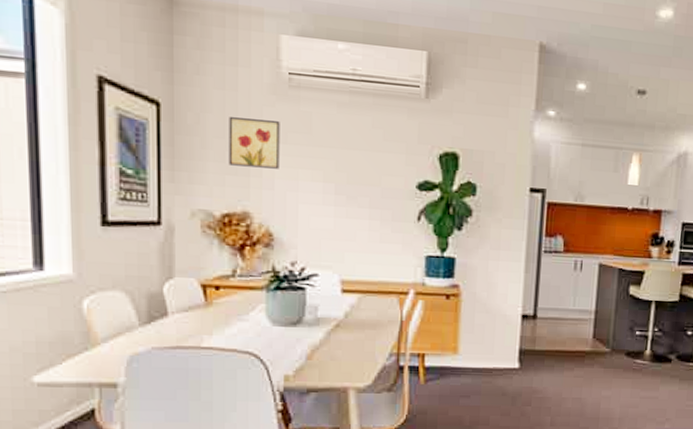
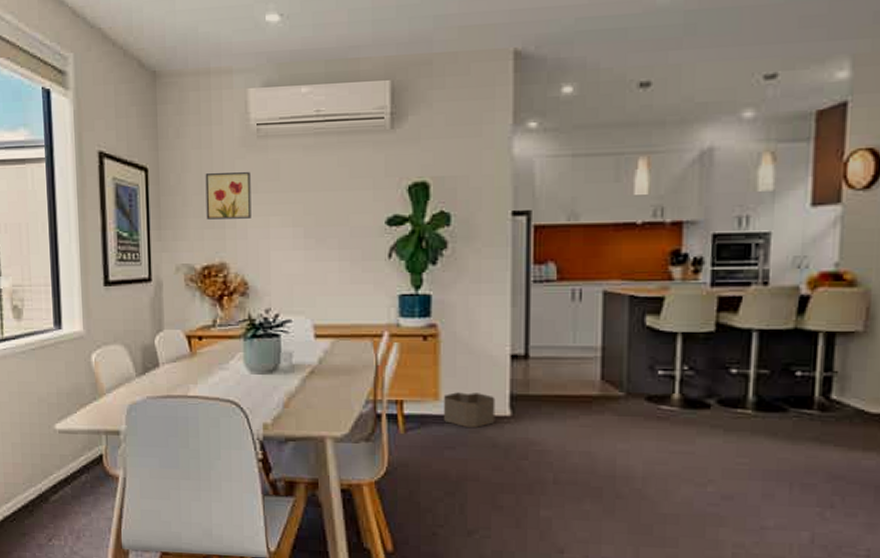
basket: none [461,347,507,378] -> present [444,392,495,427]

